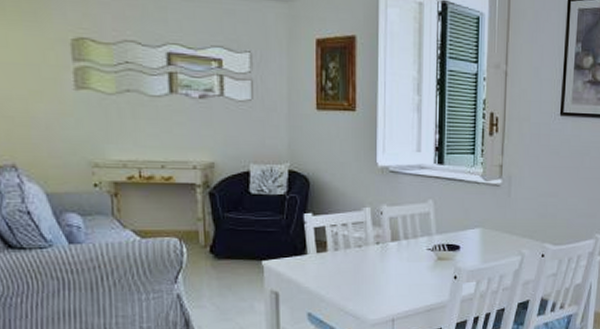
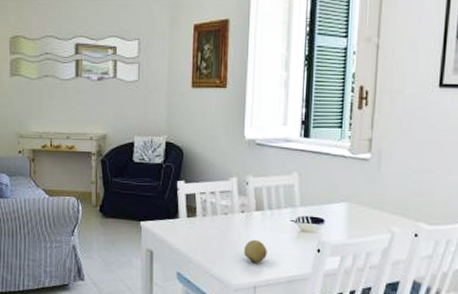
fruit: none [381,271,404,295] -> present [244,239,267,263]

